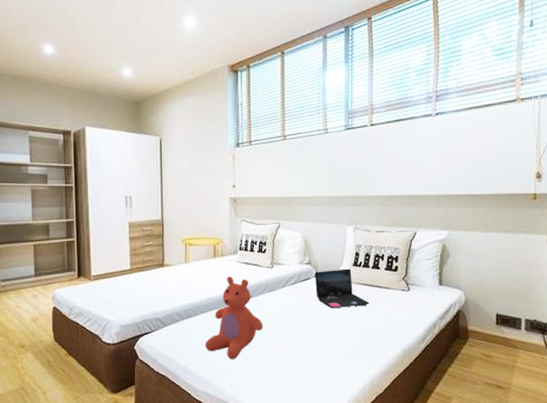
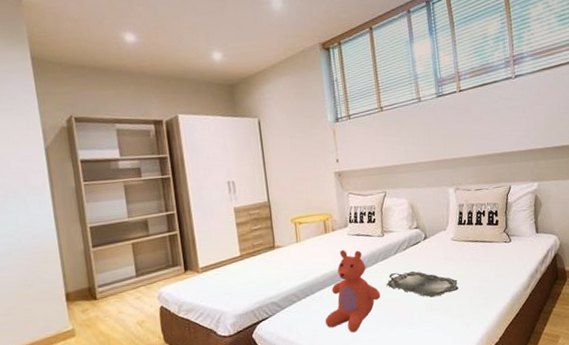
serving tray: none [270,307,346,337] -> present [386,271,459,298]
laptop: present [314,268,370,309] -> none [423,228,477,268]

